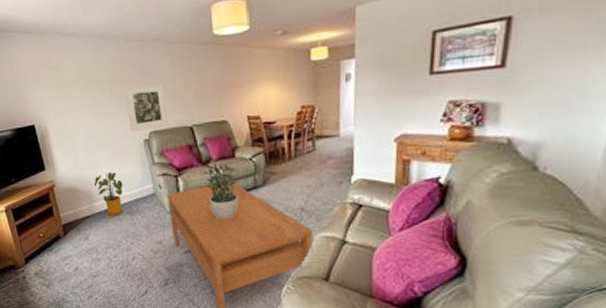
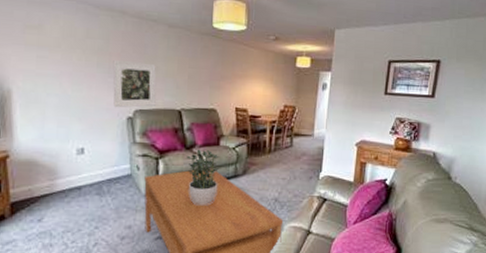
house plant: present [93,172,124,217] -> none [60,147,97,197]

